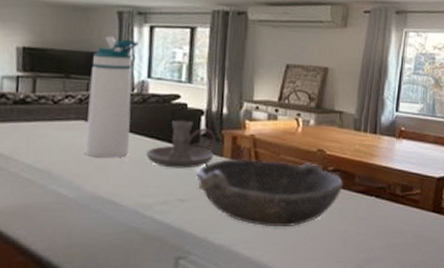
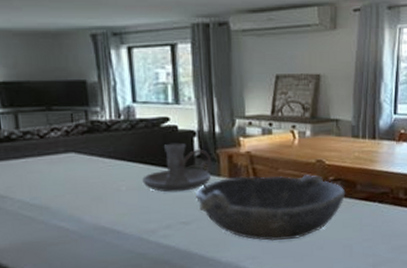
water bottle: present [85,36,138,158] -> none [73,62,125,189]

